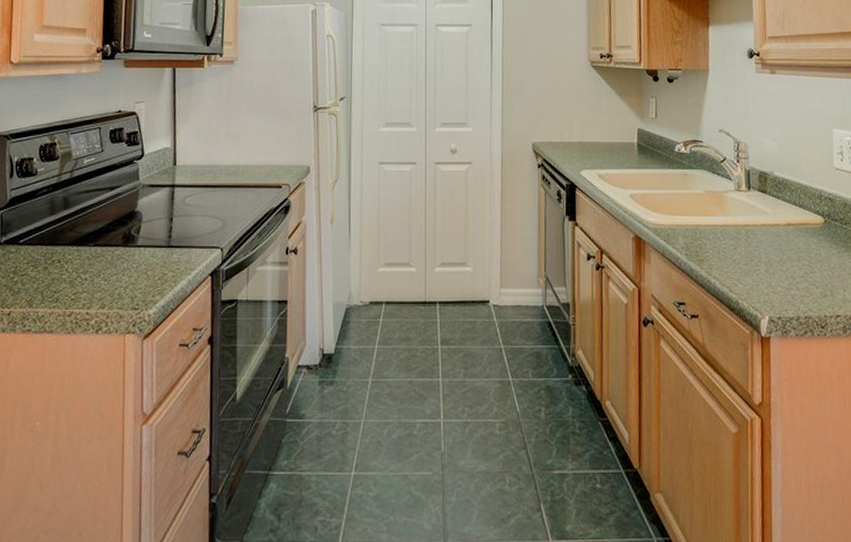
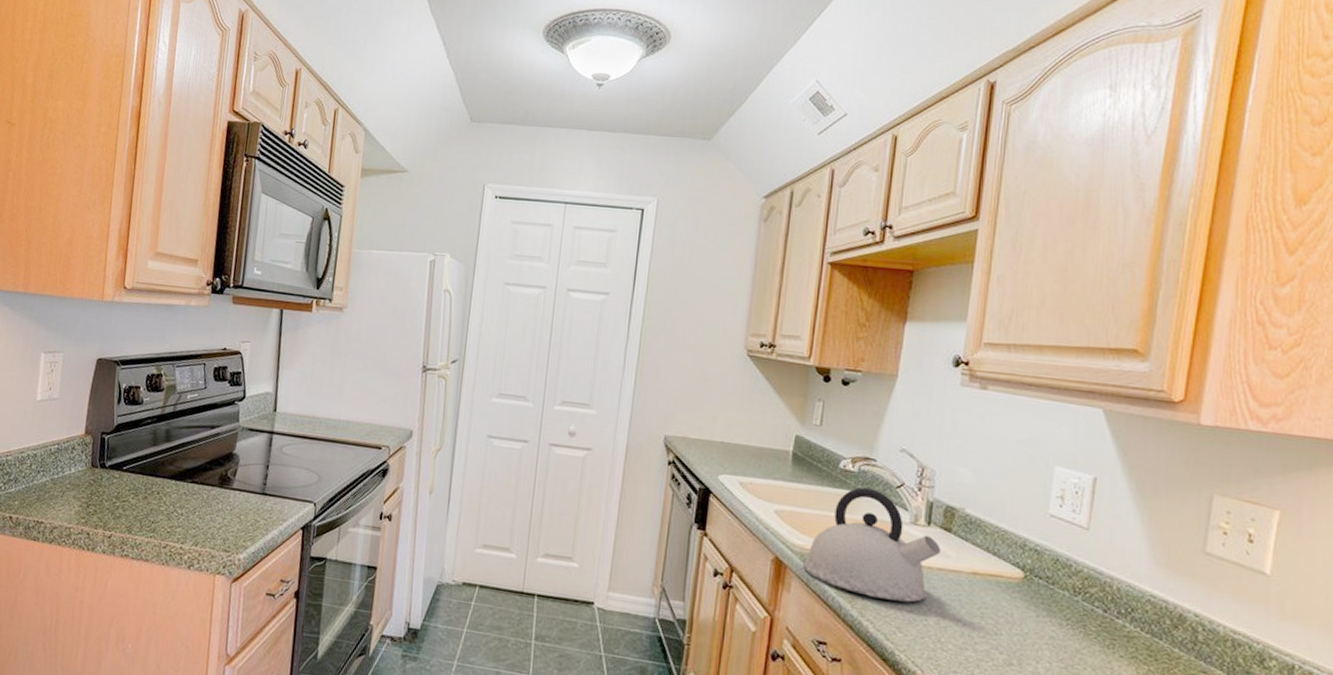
kettle: none [658,166,762,257] -> present [803,487,941,603]

